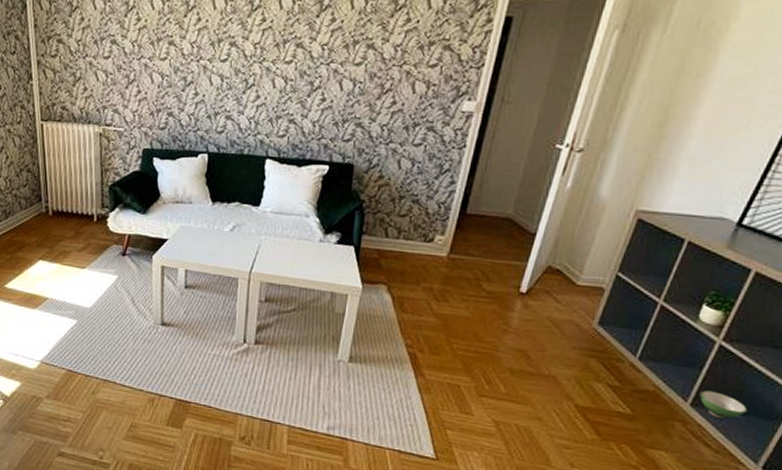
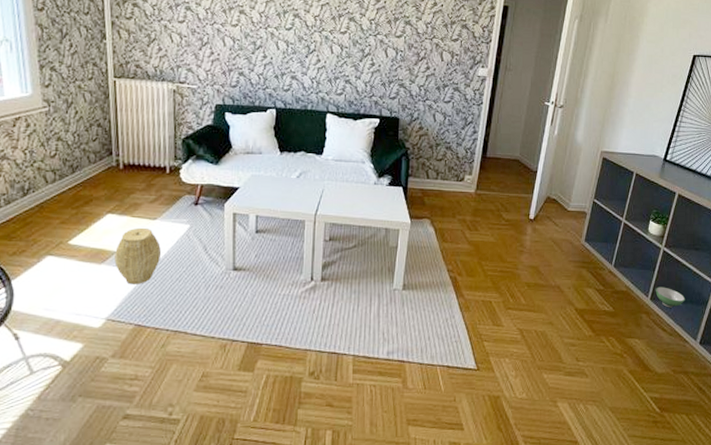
woven basket: none [47,275,91,332] -> present [114,227,162,285]

